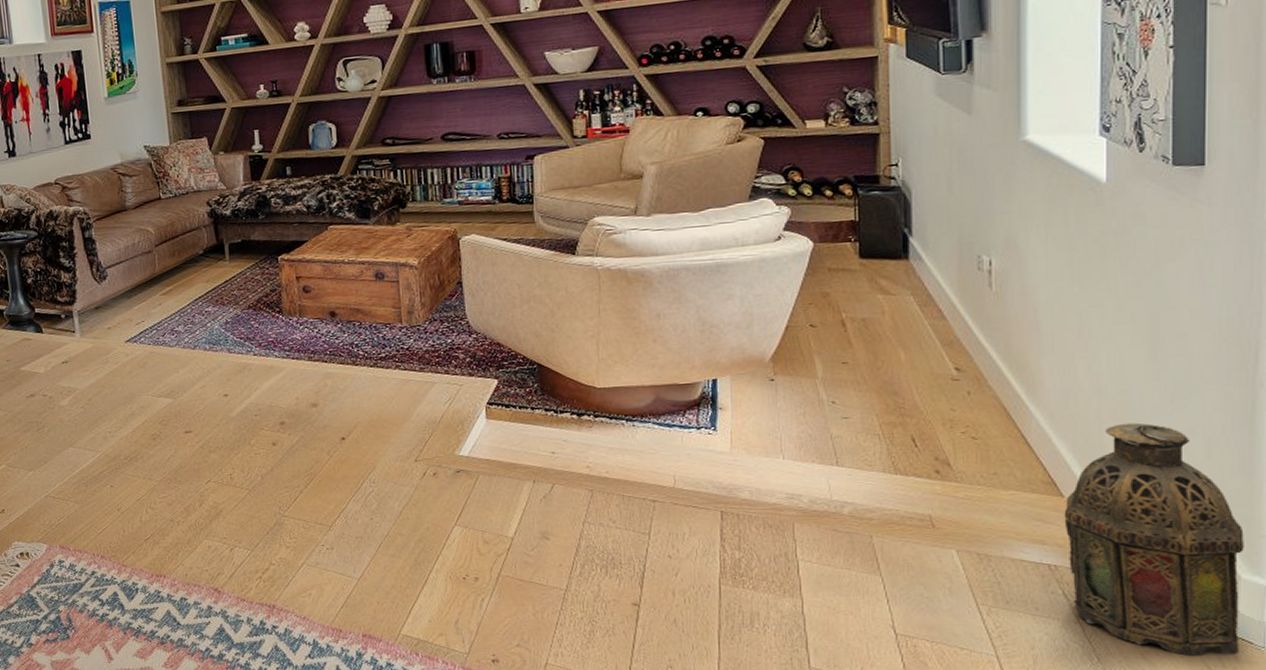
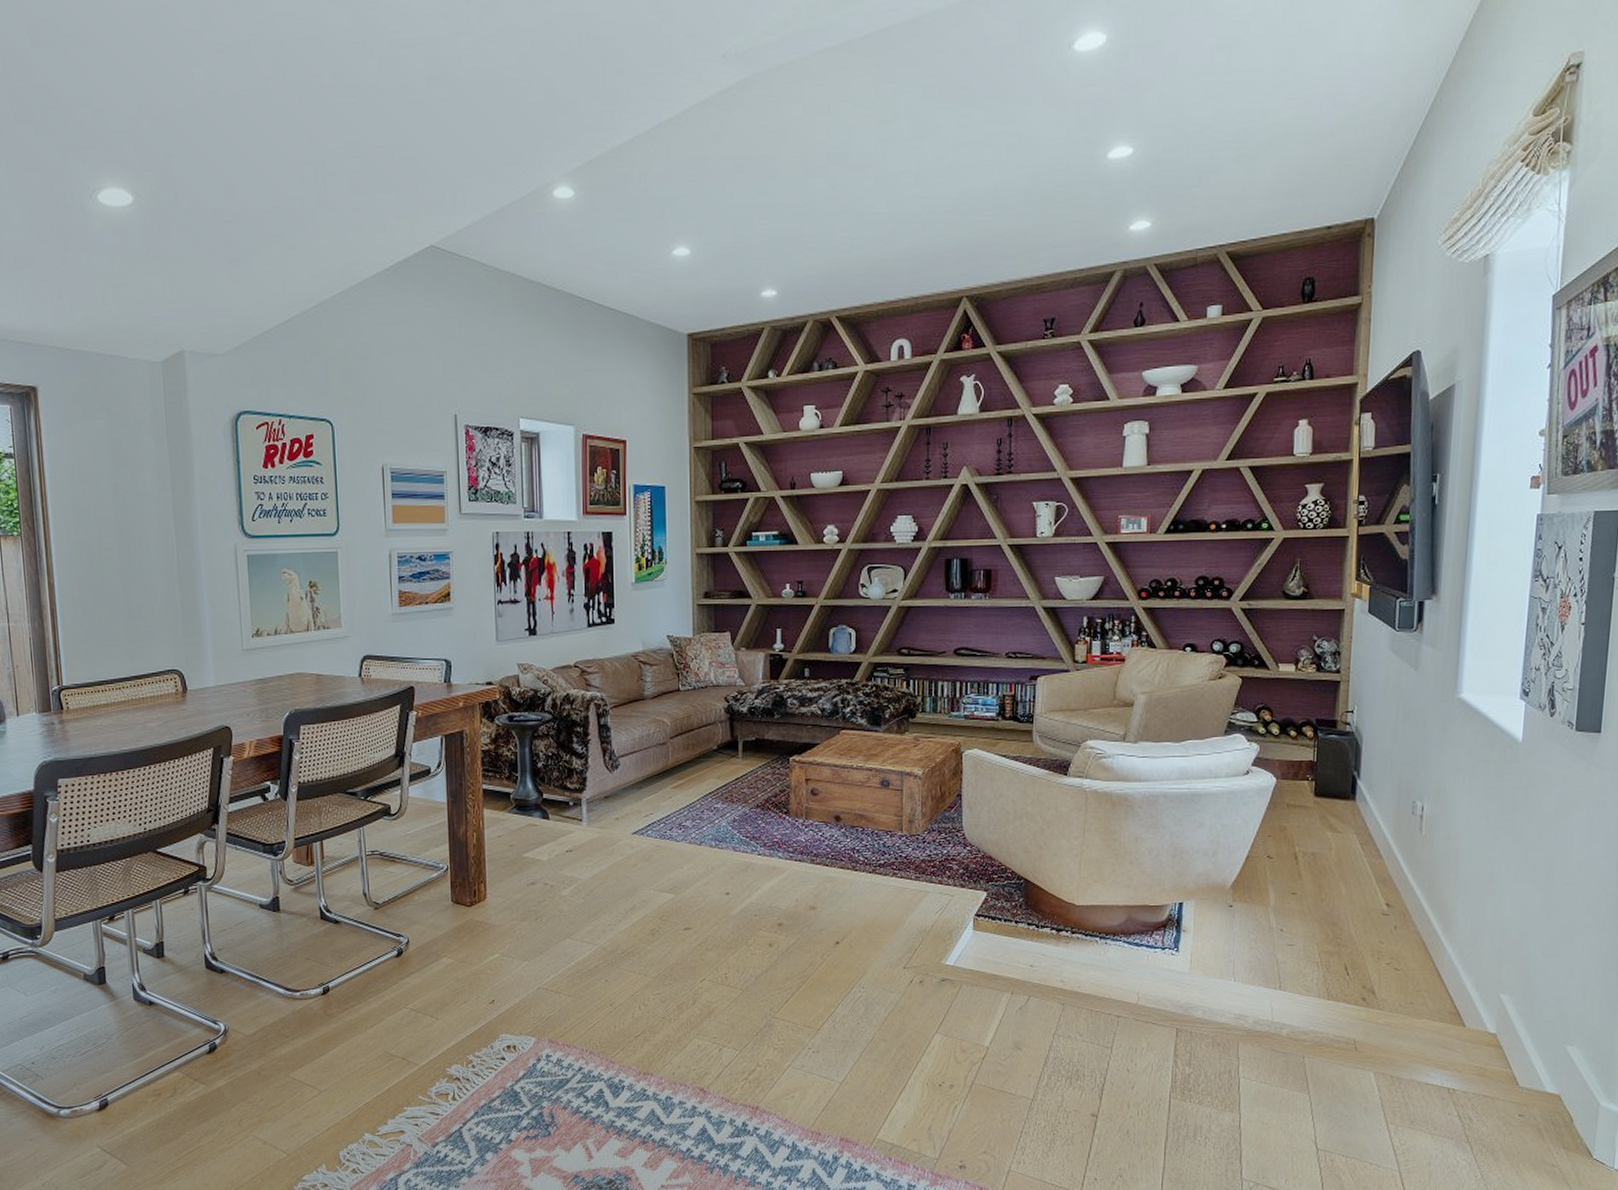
lantern: present [1064,422,1244,656] -> none [1464,962,1606,1174]

